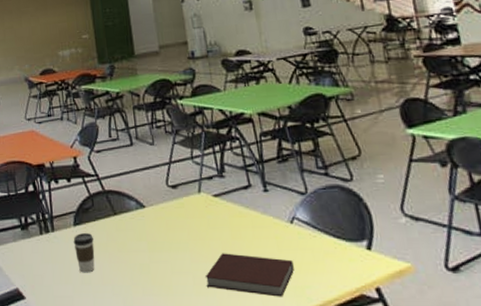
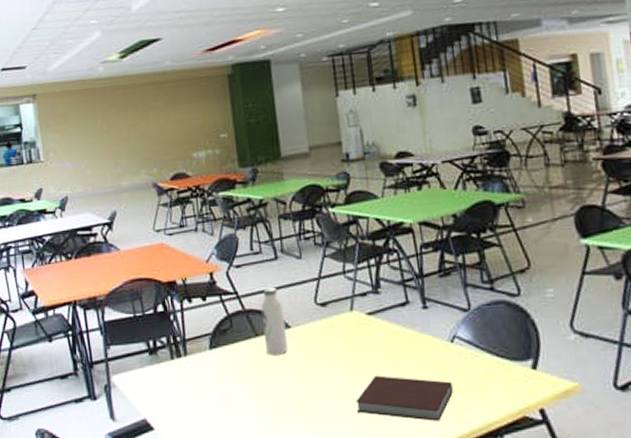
coffee cup: present [73,233,95,273] -> none [208,357,233,401]
water bottle: none [119,170,143,232] -> present [261,287,288,355]

